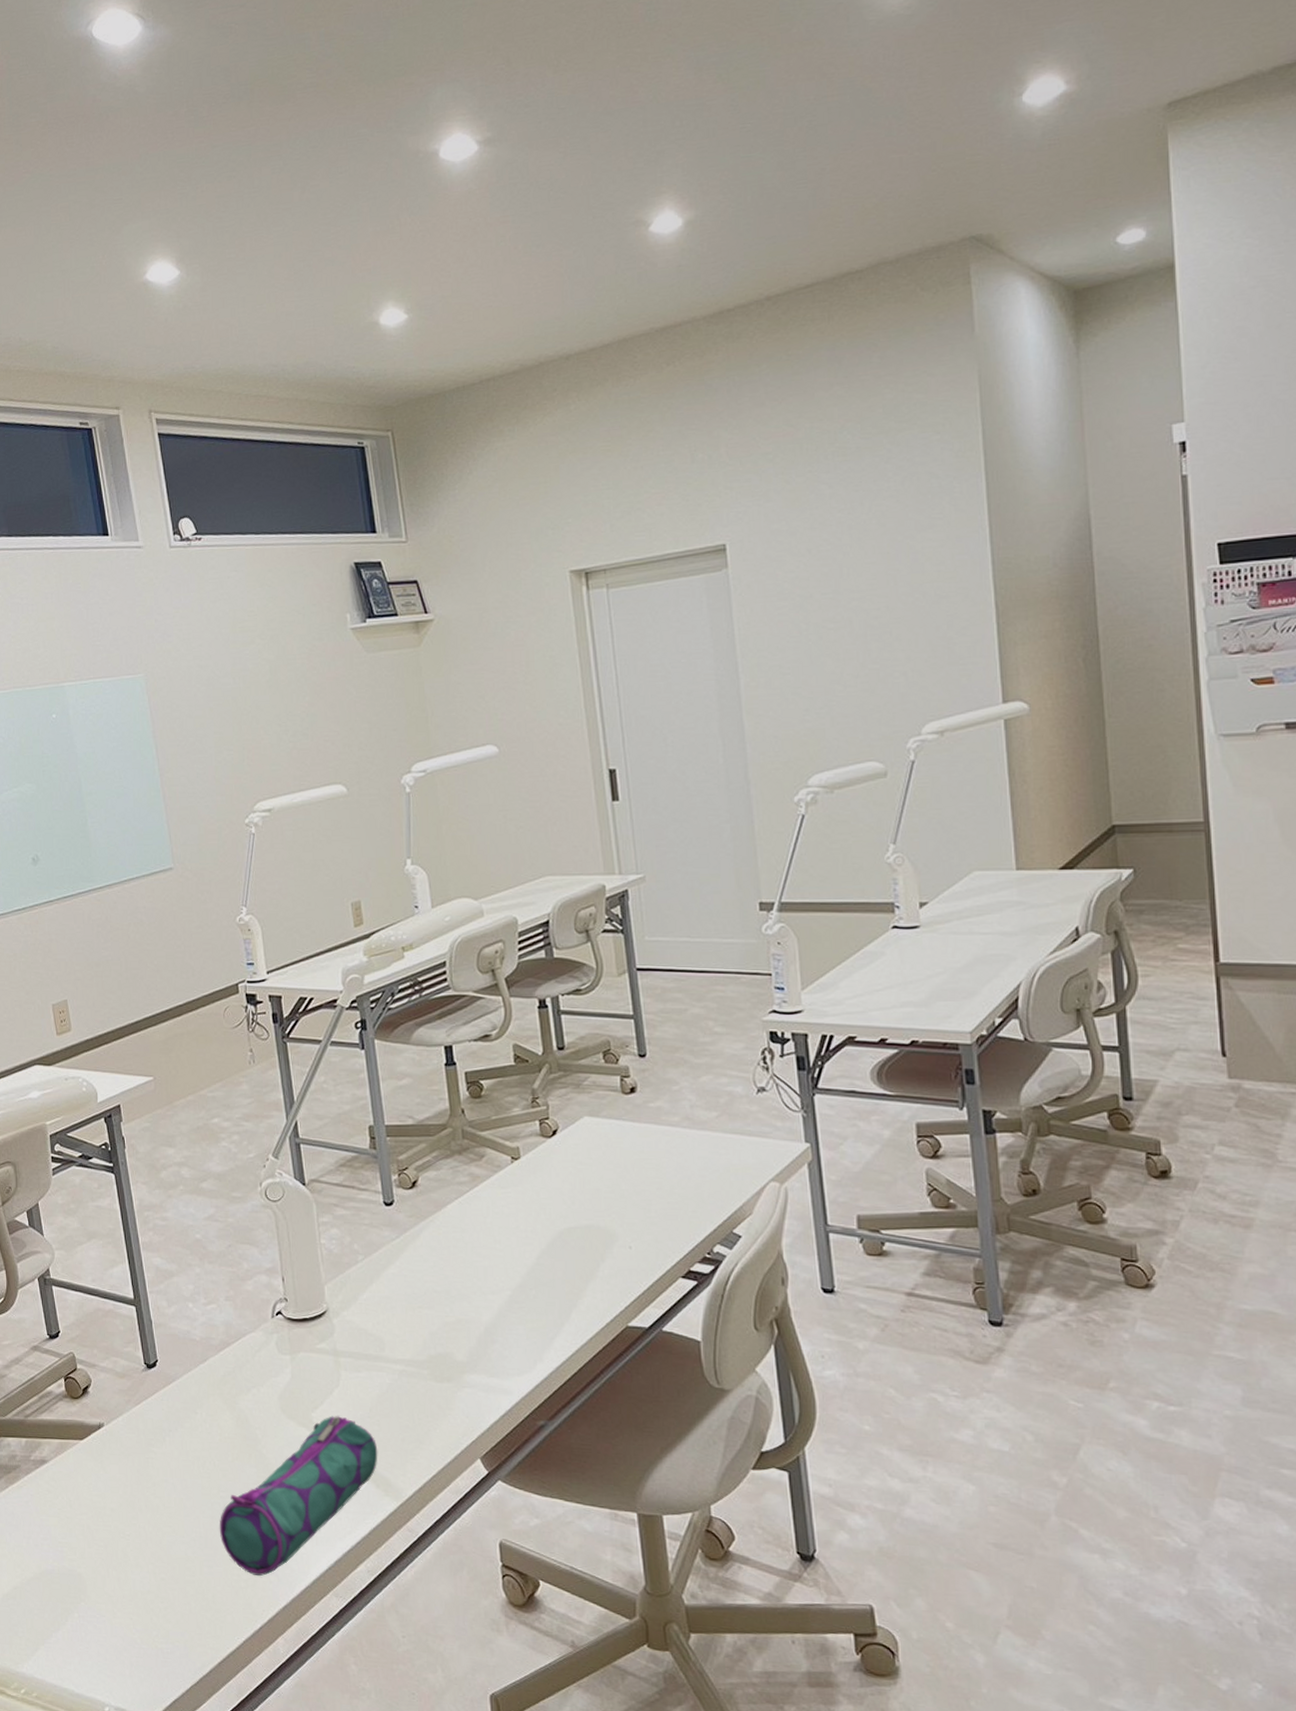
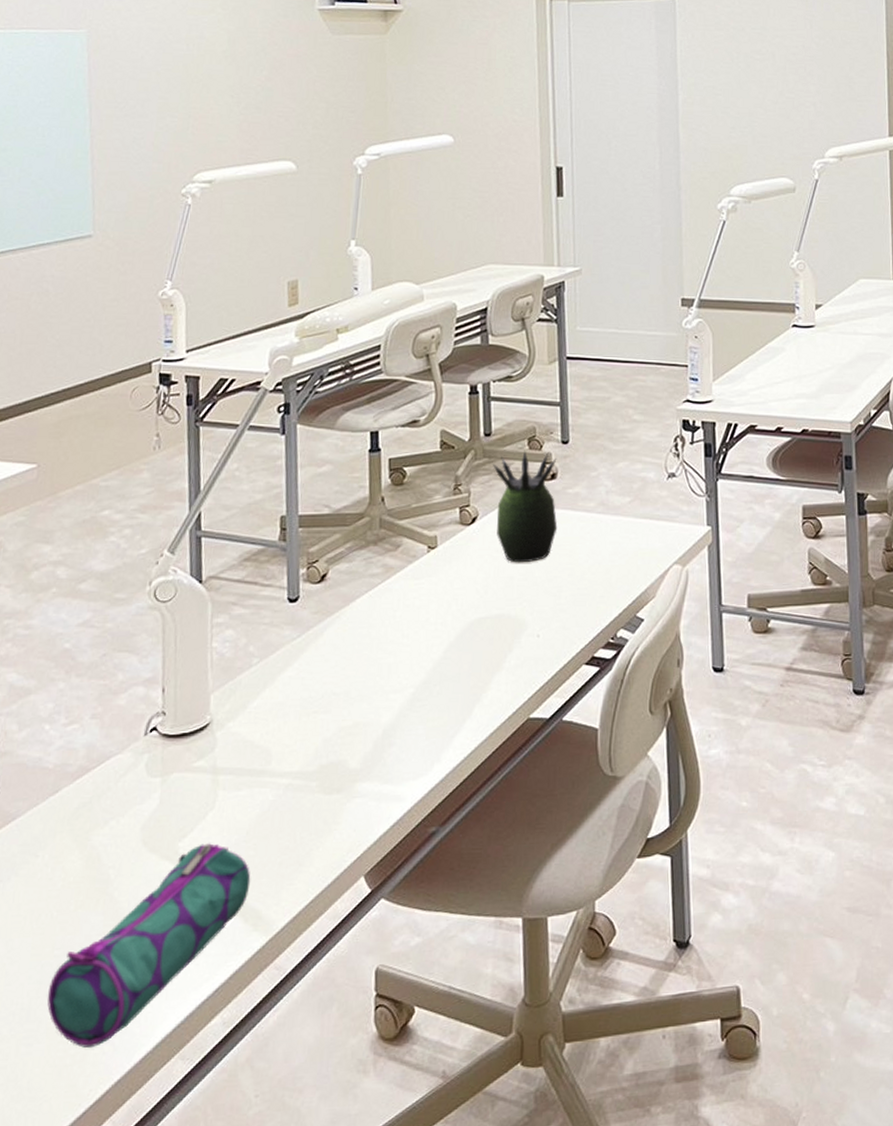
succulent plant: none [568,1065,642,1176] -> present [492,451,558,563]

